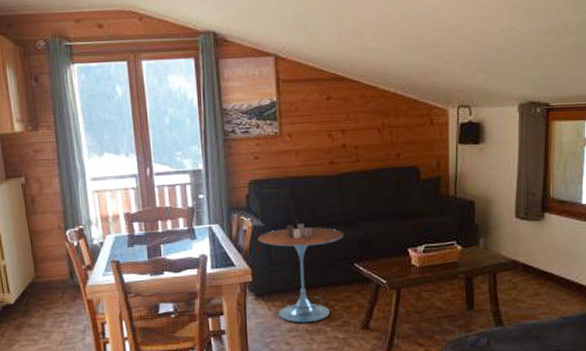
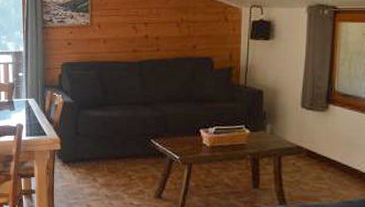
side table: present [257,220,343,323] -> none [67,99,142,189]

